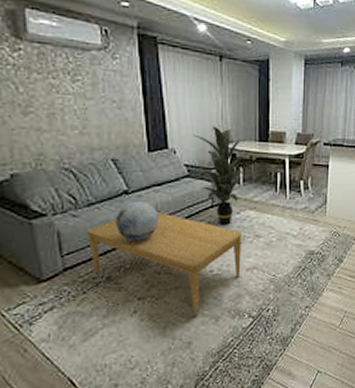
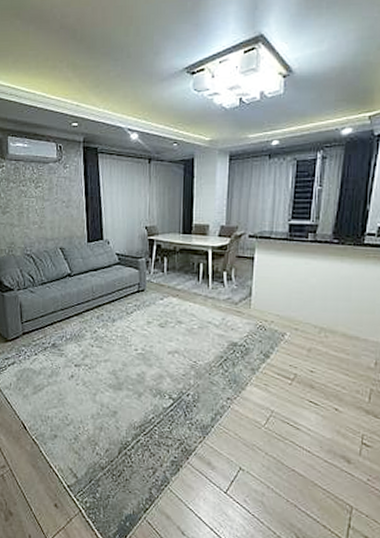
coffee table: present [86,212,243,316] -> none [39,293,165,388]
decorative sphere: present [116,200,160,241] -> none [61,282,94,316]
indoor plant: present [192,126,250,225] -> none [122,220,174,310]

